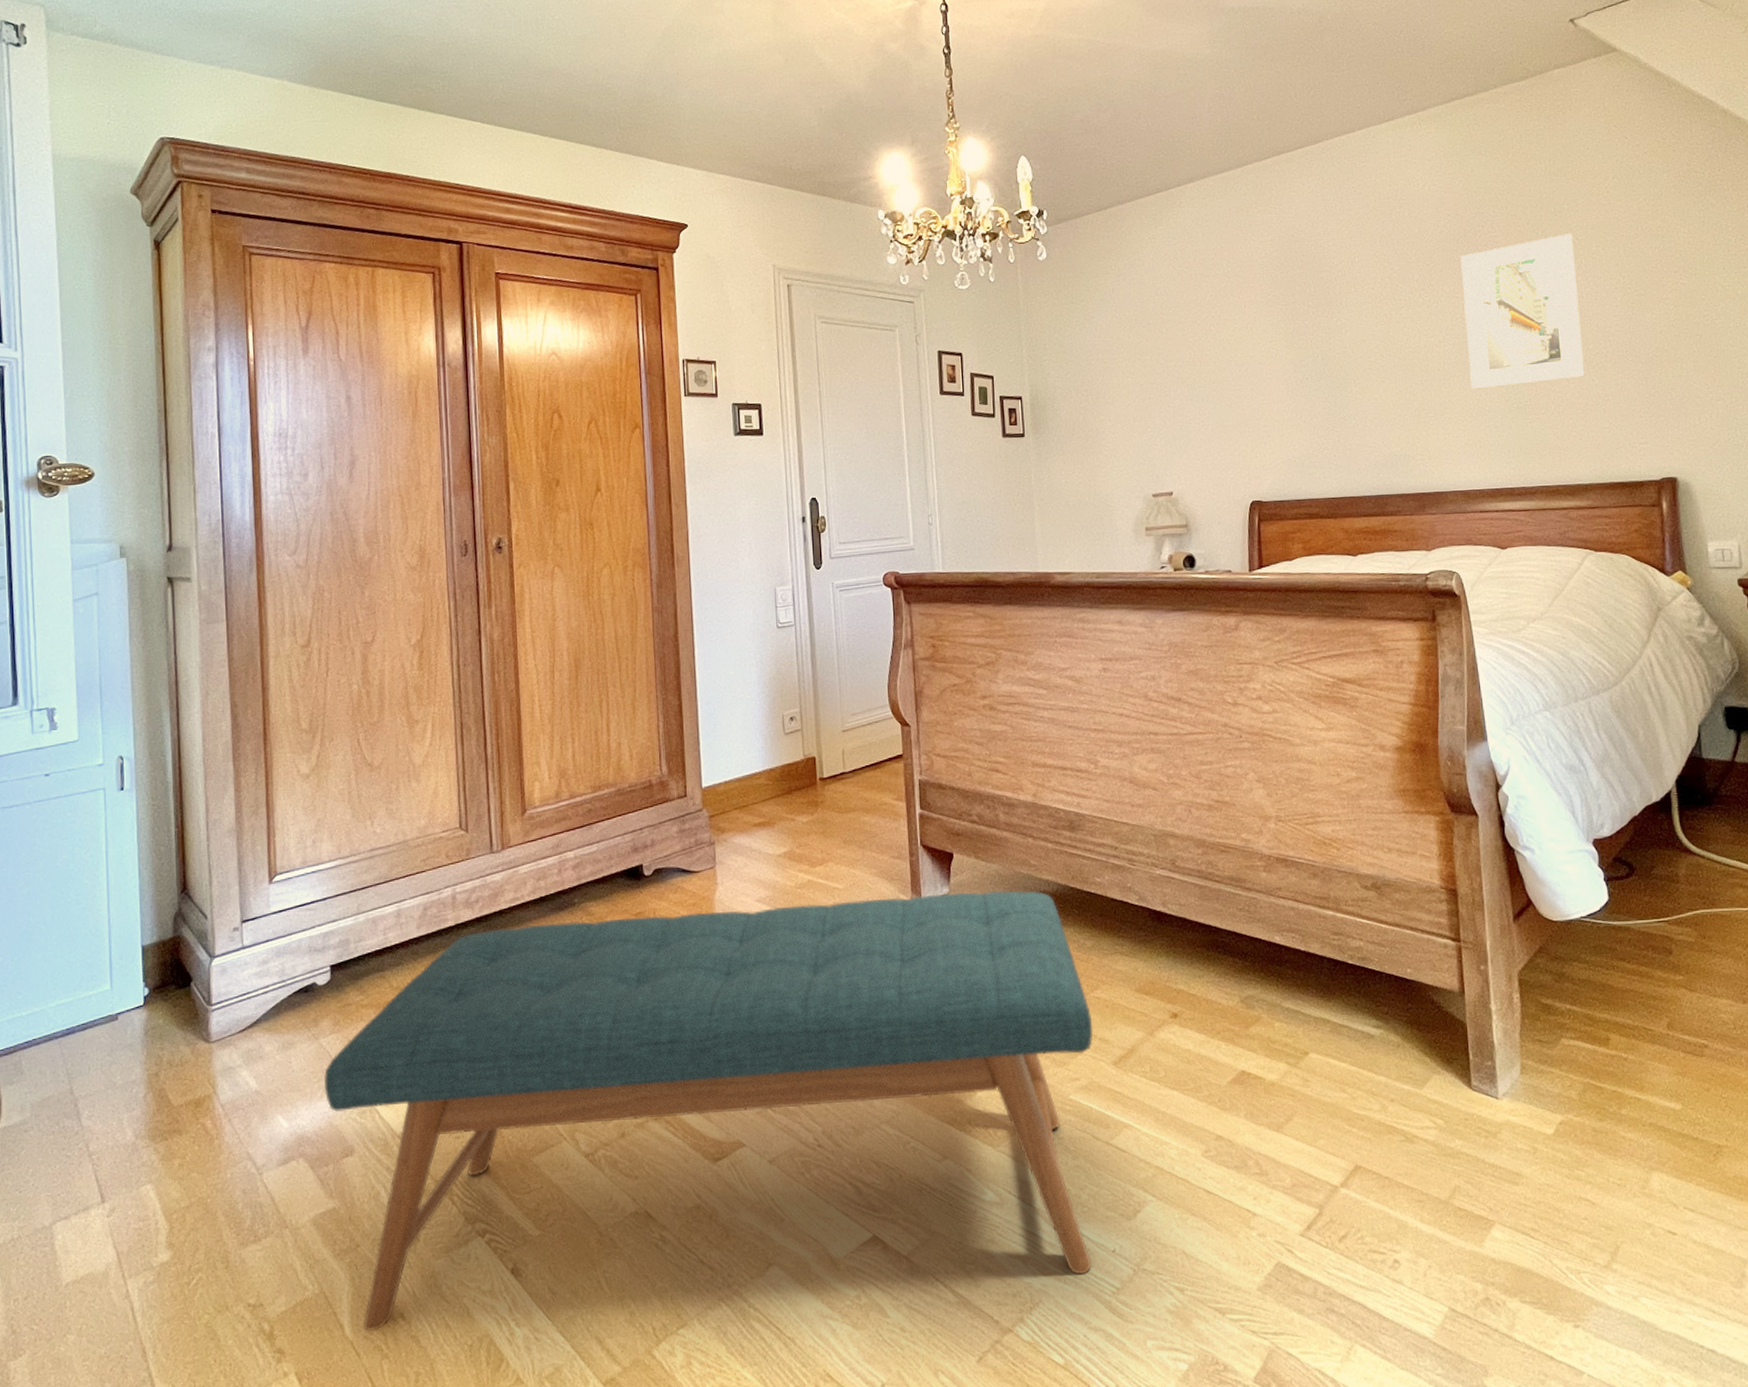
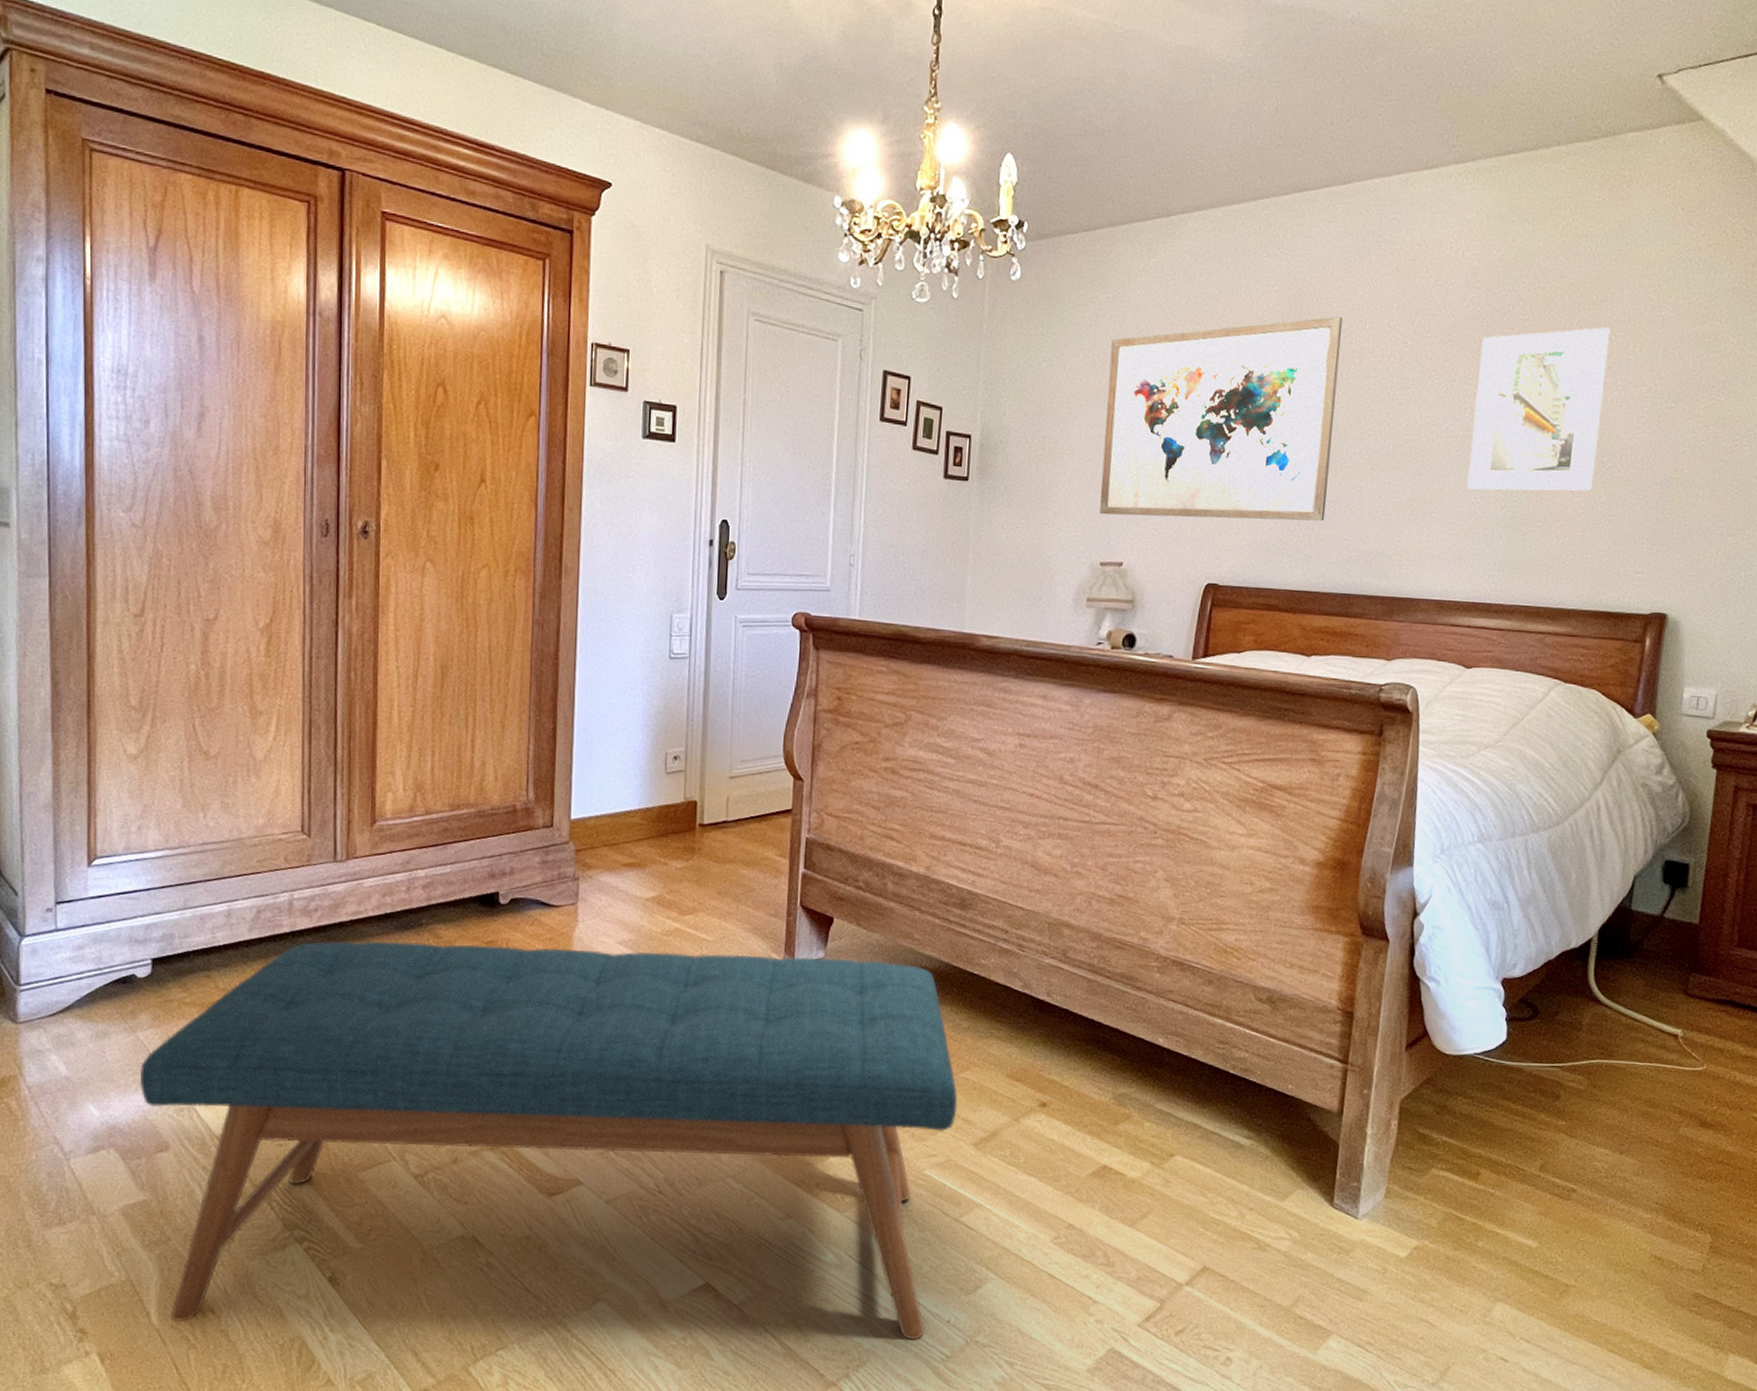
wall art: none [1134,254,1348,452] -> present [1099,316,1343,521]

